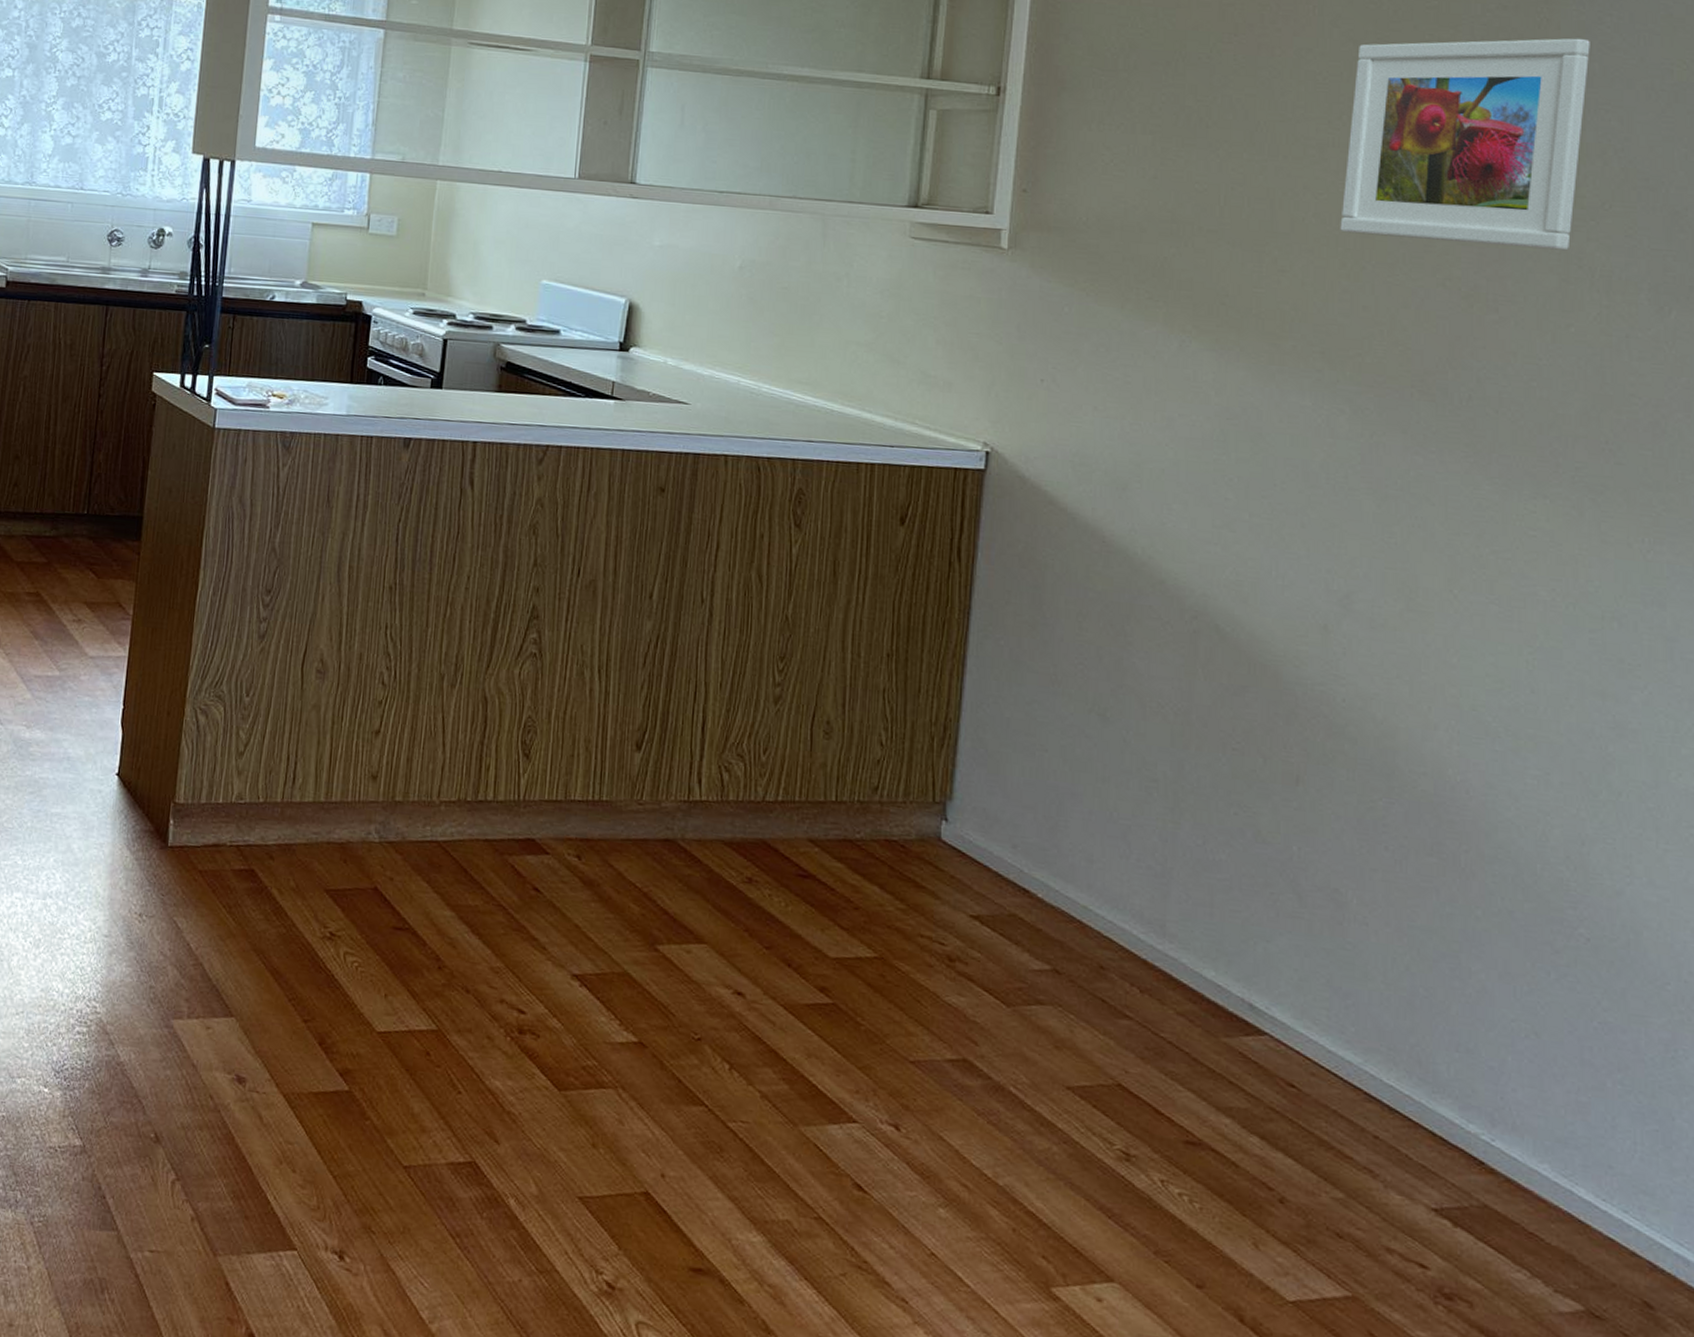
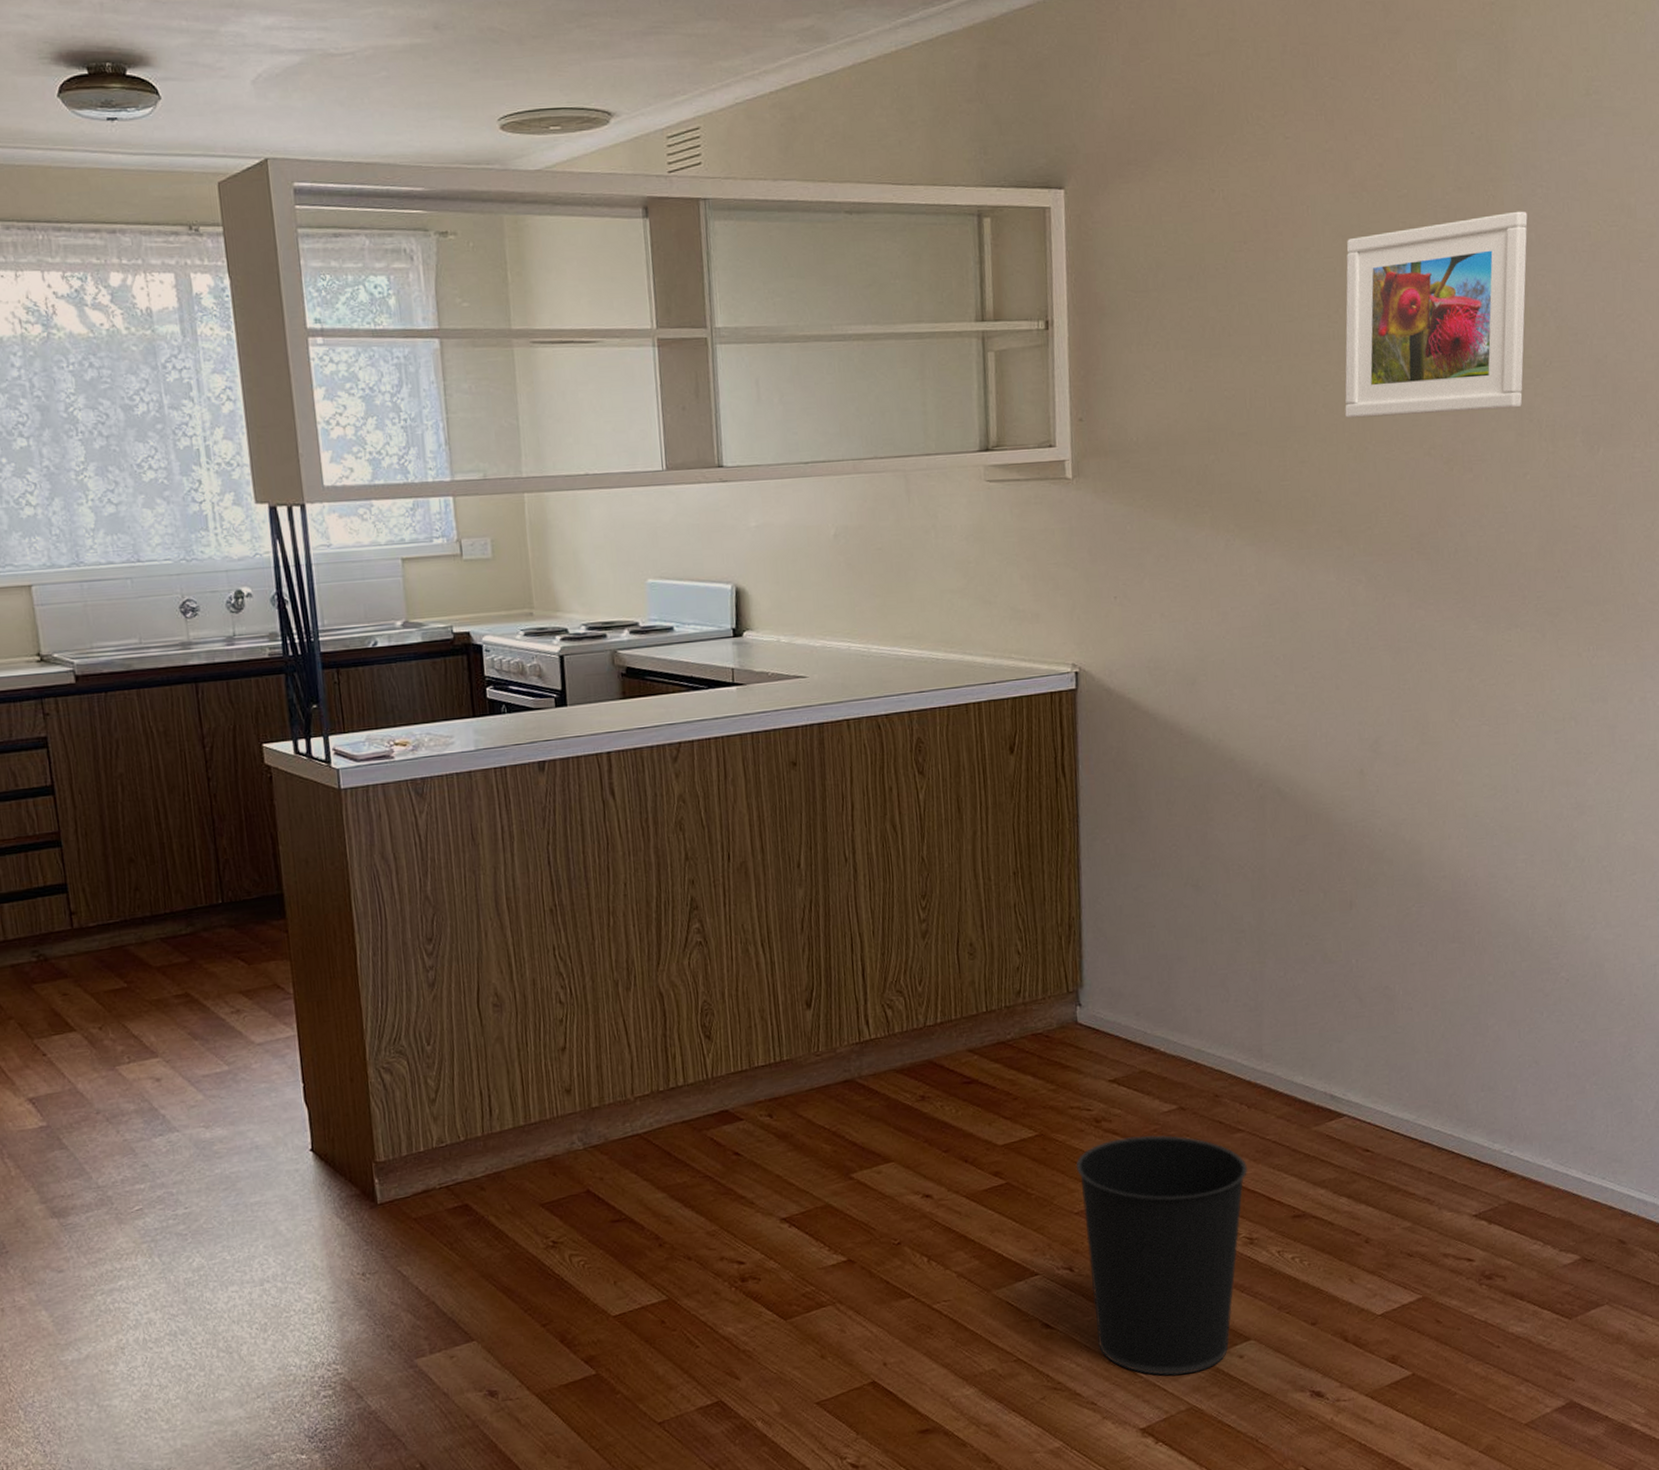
wastebasket: none [918,986,1132,1303] -> present [1076,1135,1247,1376]

